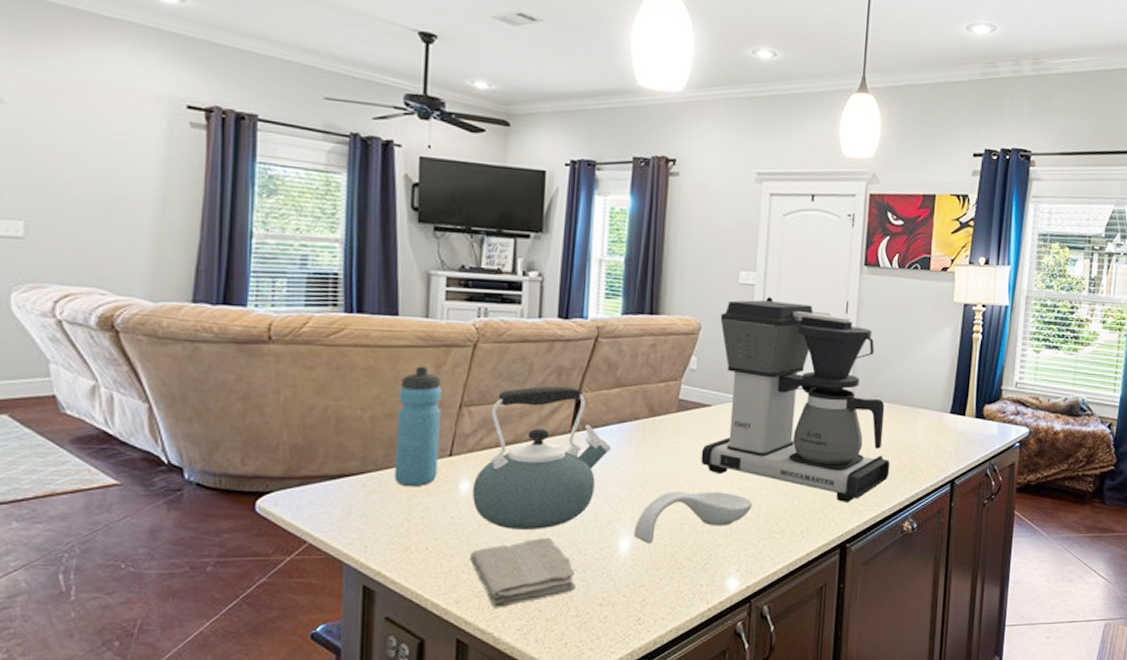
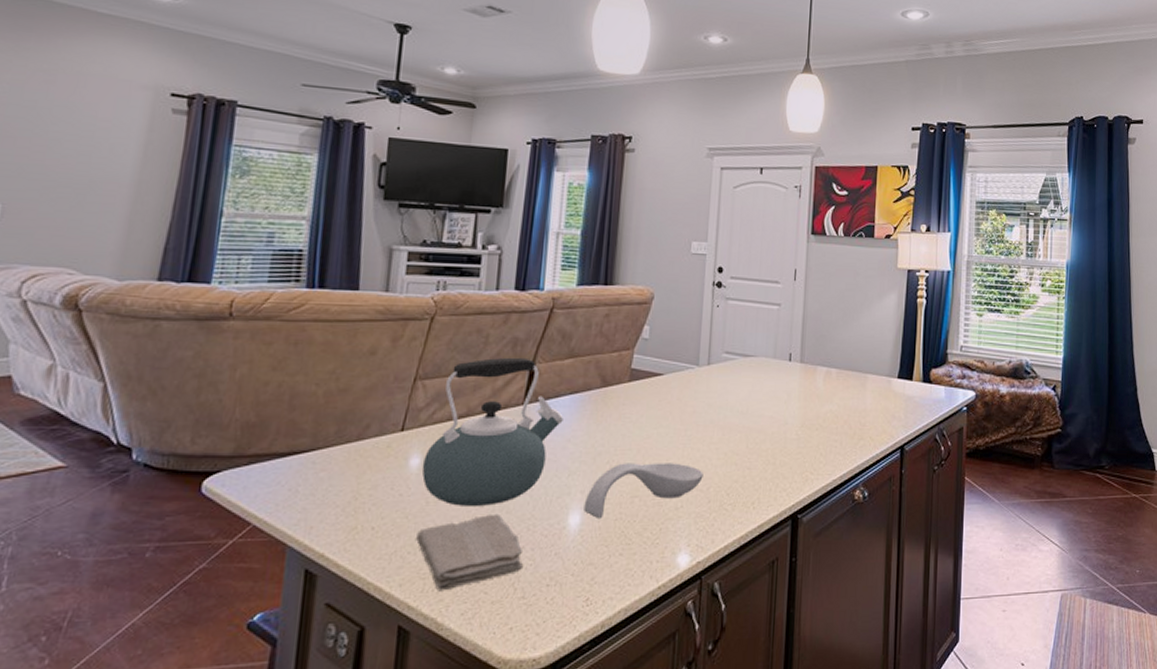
water bottle: present [394,366,442,487] -> none [344,340,398,464]
coffee maker: present [700,300,891,502] -> none [652,269,841,471]

